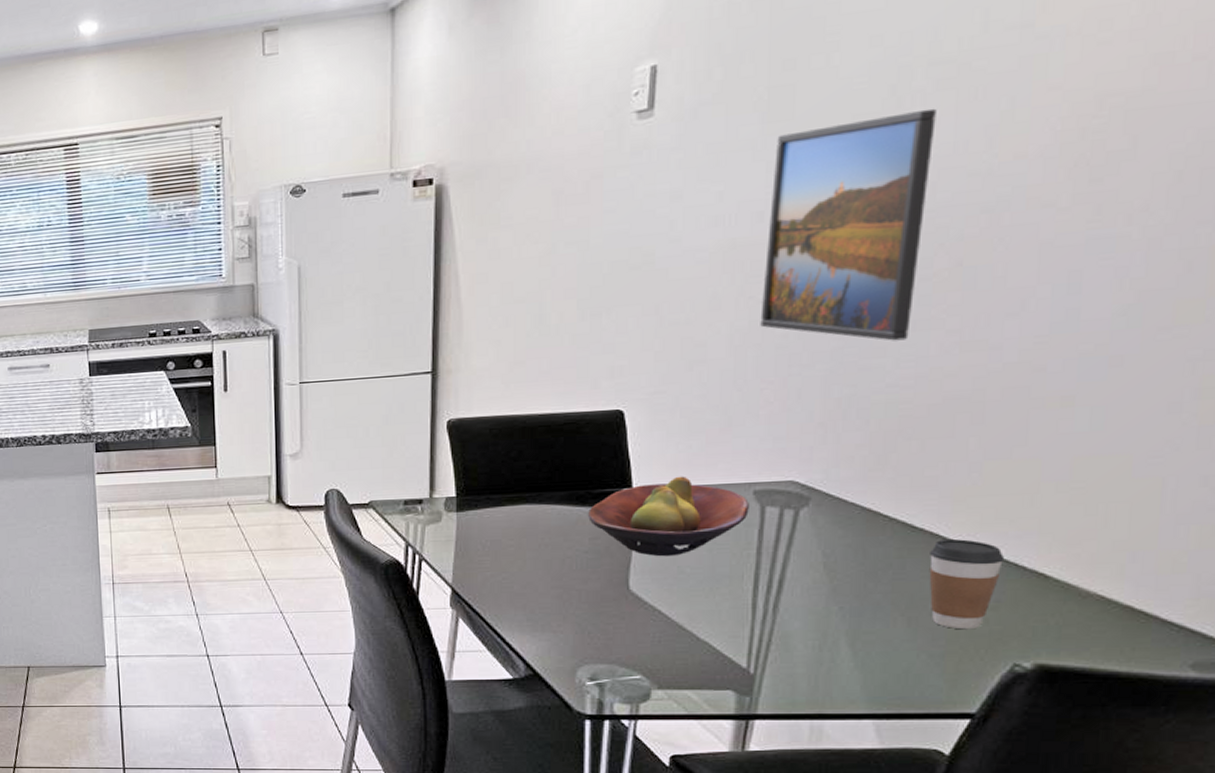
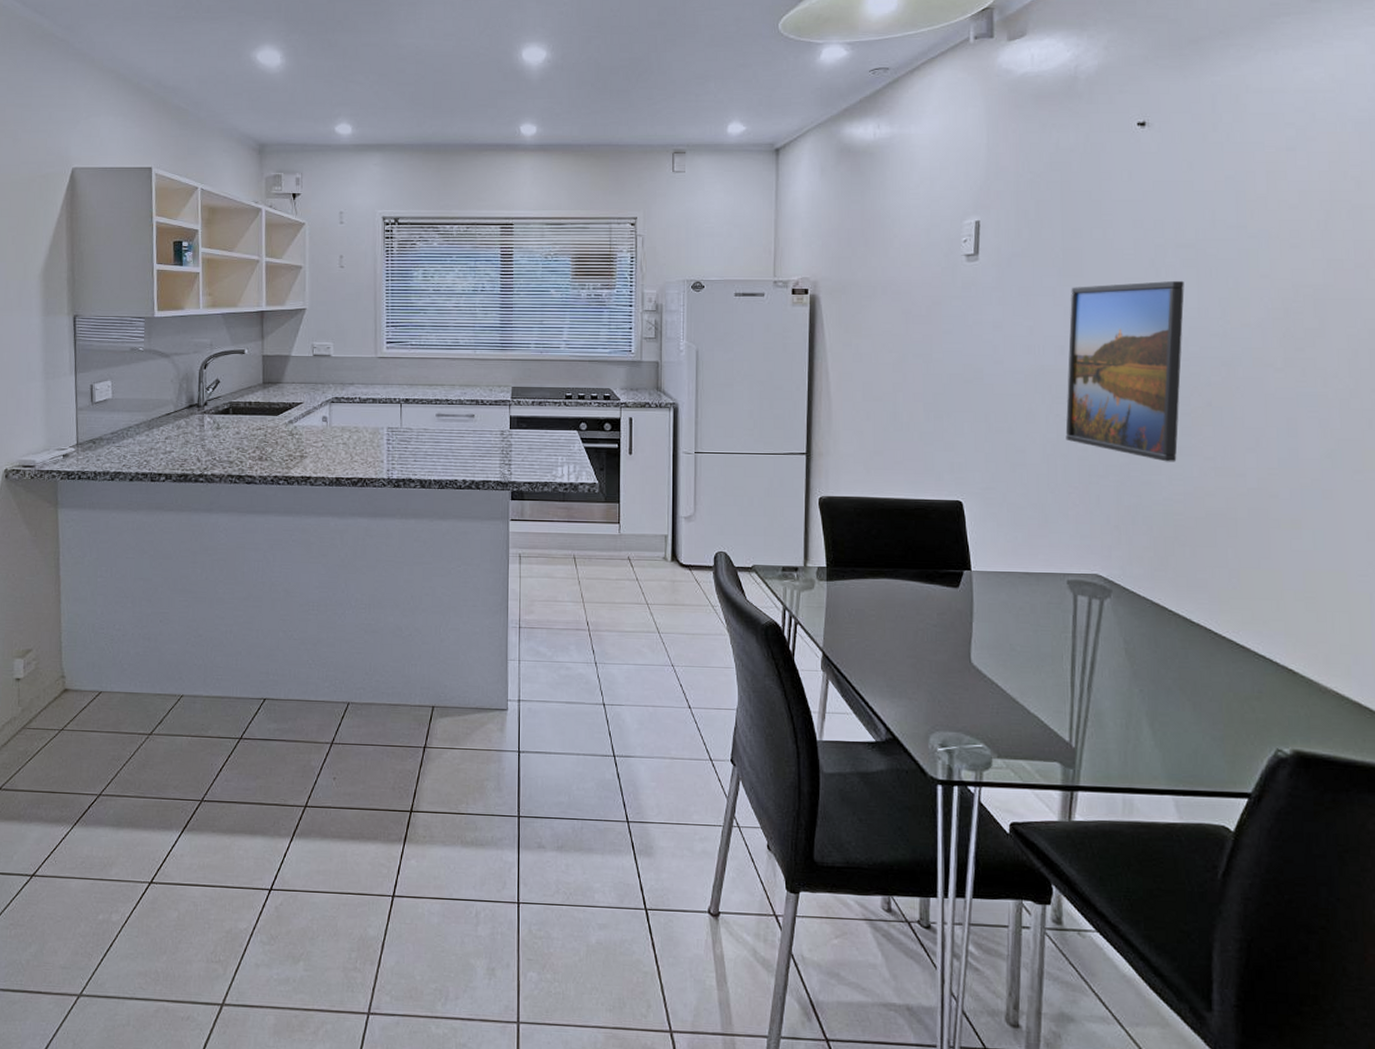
fruit bowl: present [588,476,749,557] -> none [936,563,1064,635]
coffee cup: present [929,538,1005,630] -> none [1206,634,1263,716]

